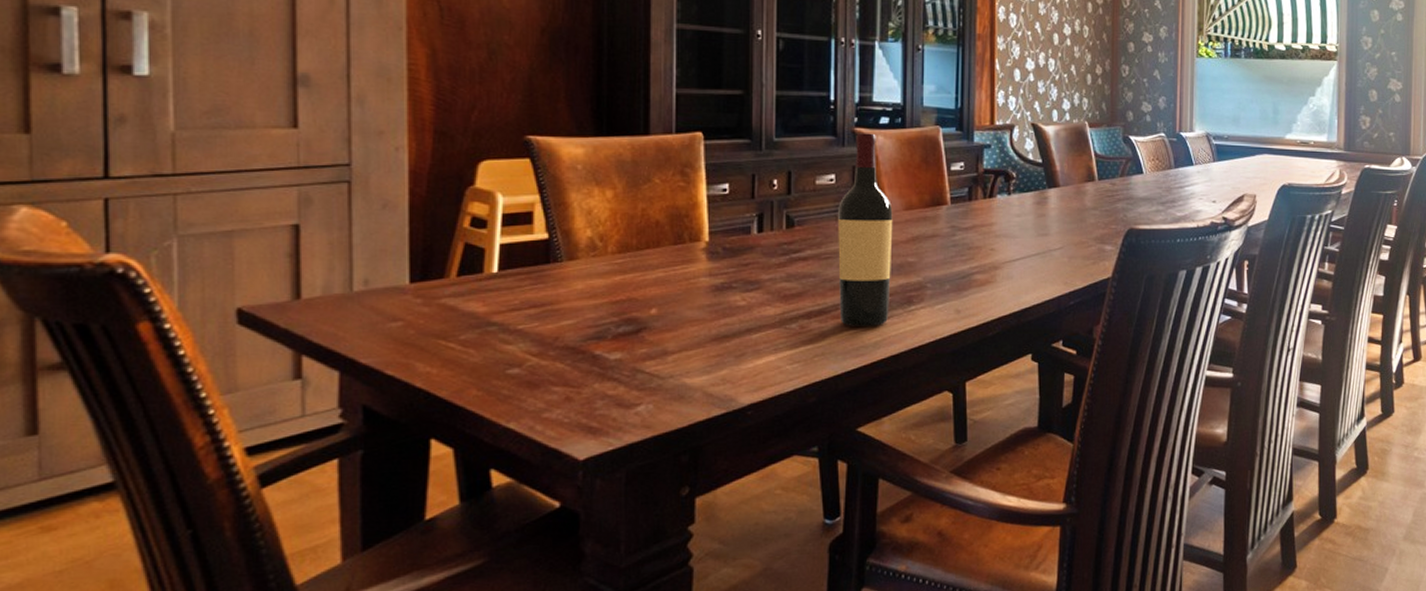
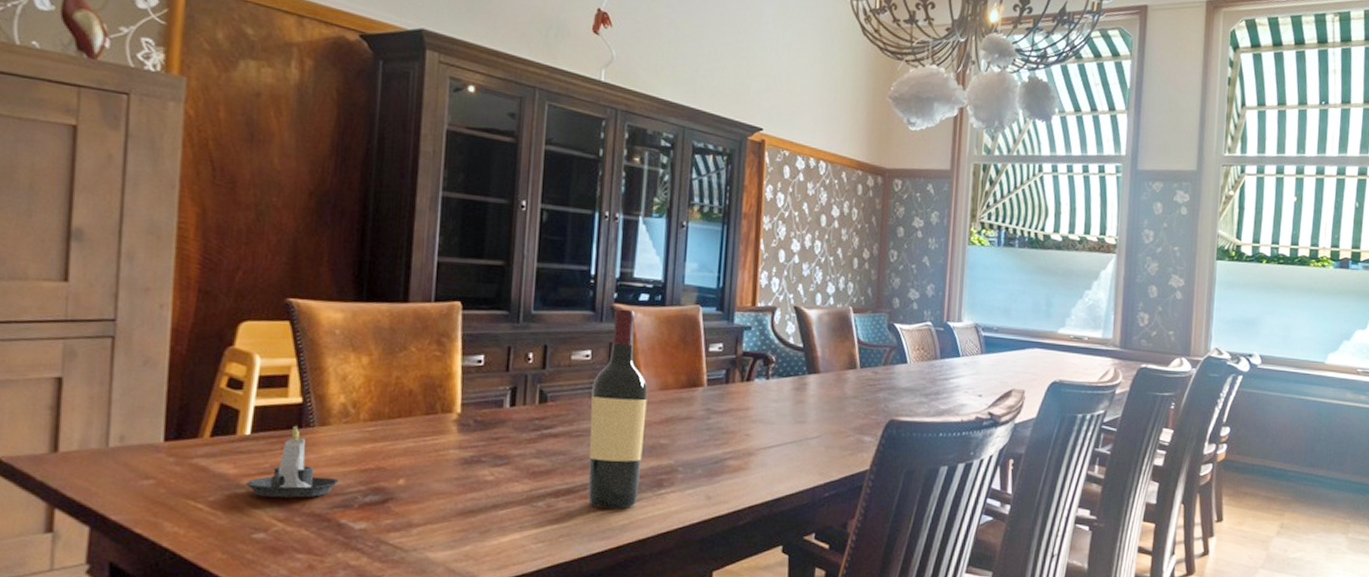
candle: none [497,261,591,333] -> present [246,425,339,498]

